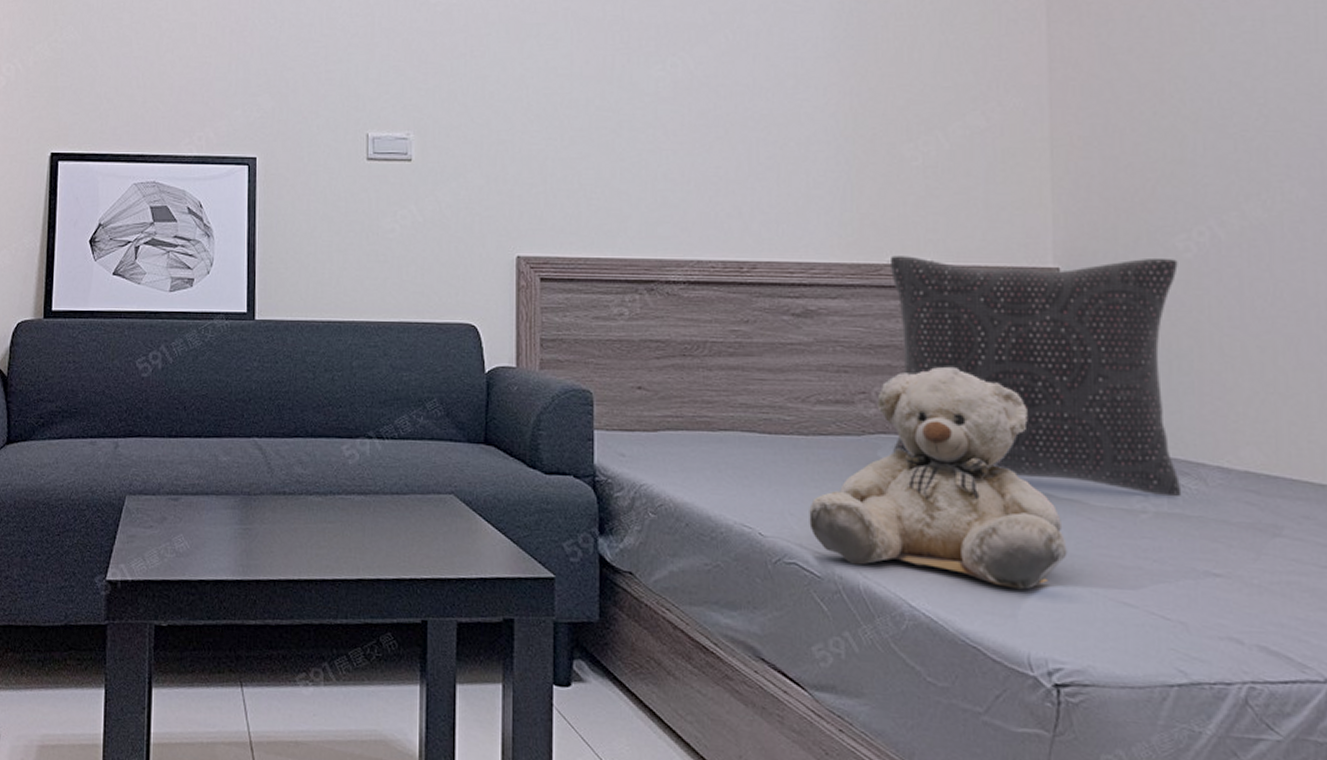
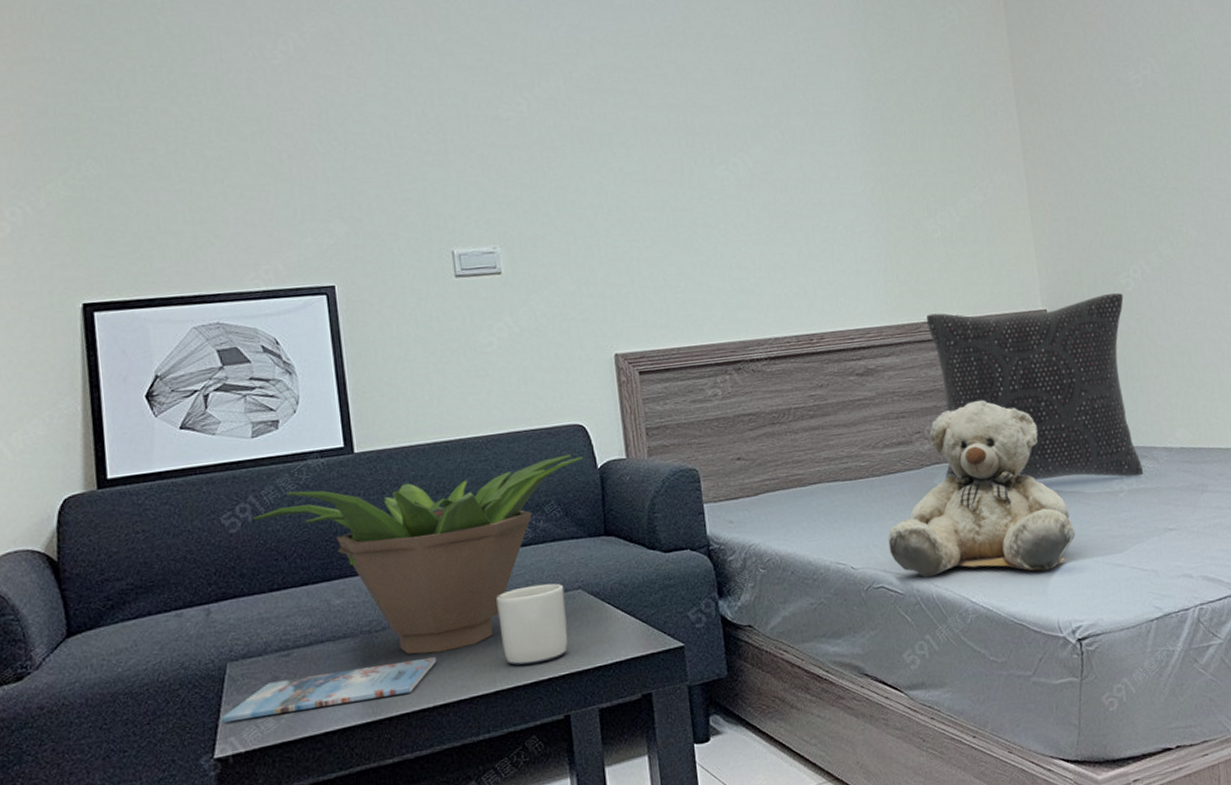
magazine: none [115,521,306,561] -> present [220,656,437,724]
decorative plant: none [163,347,473,529] -> present [253,454,584,655]
mug: none [368,480,437,561] -> present [496,583,569,666]

